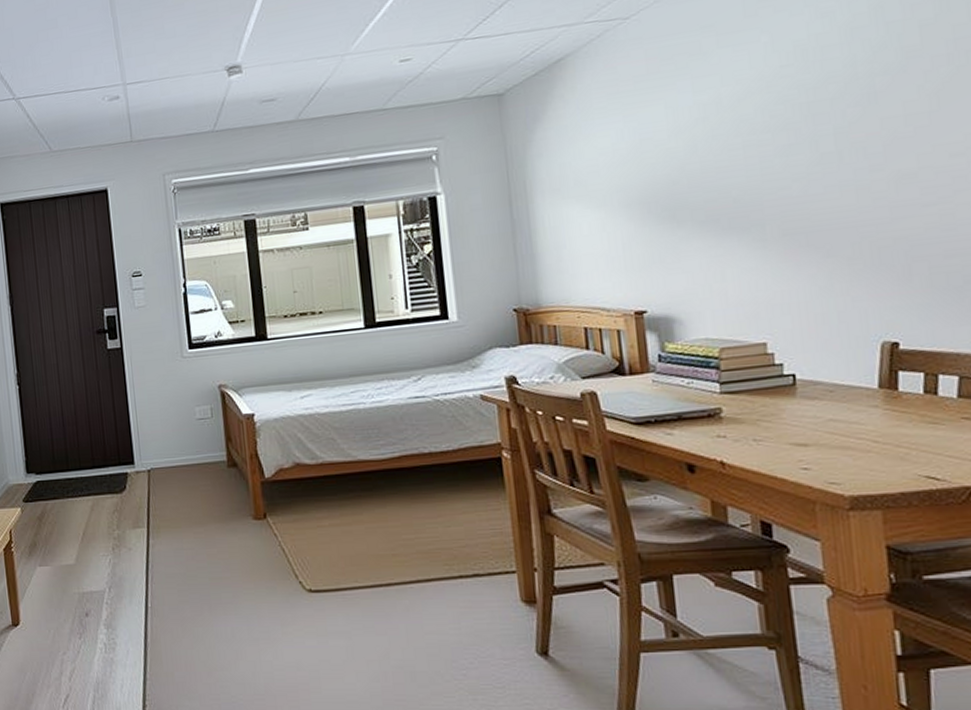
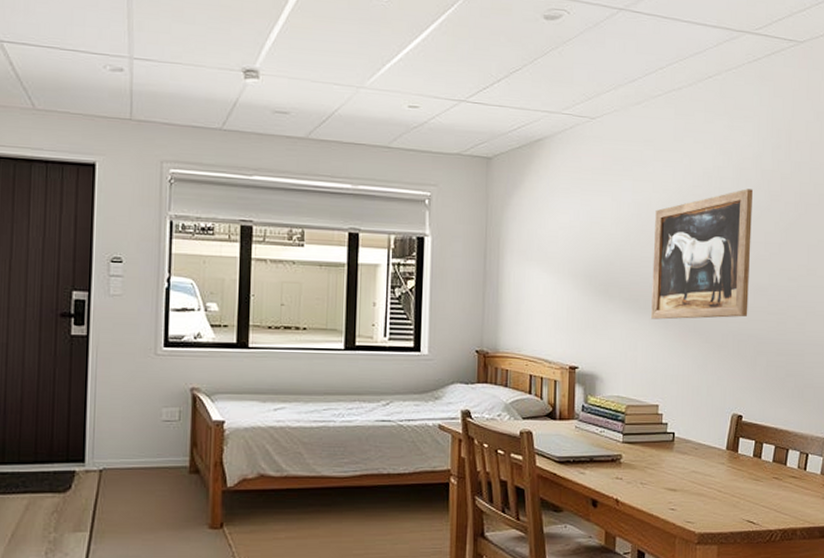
wall art: none [729,51,890,240] -> present [651,189,753,320]

